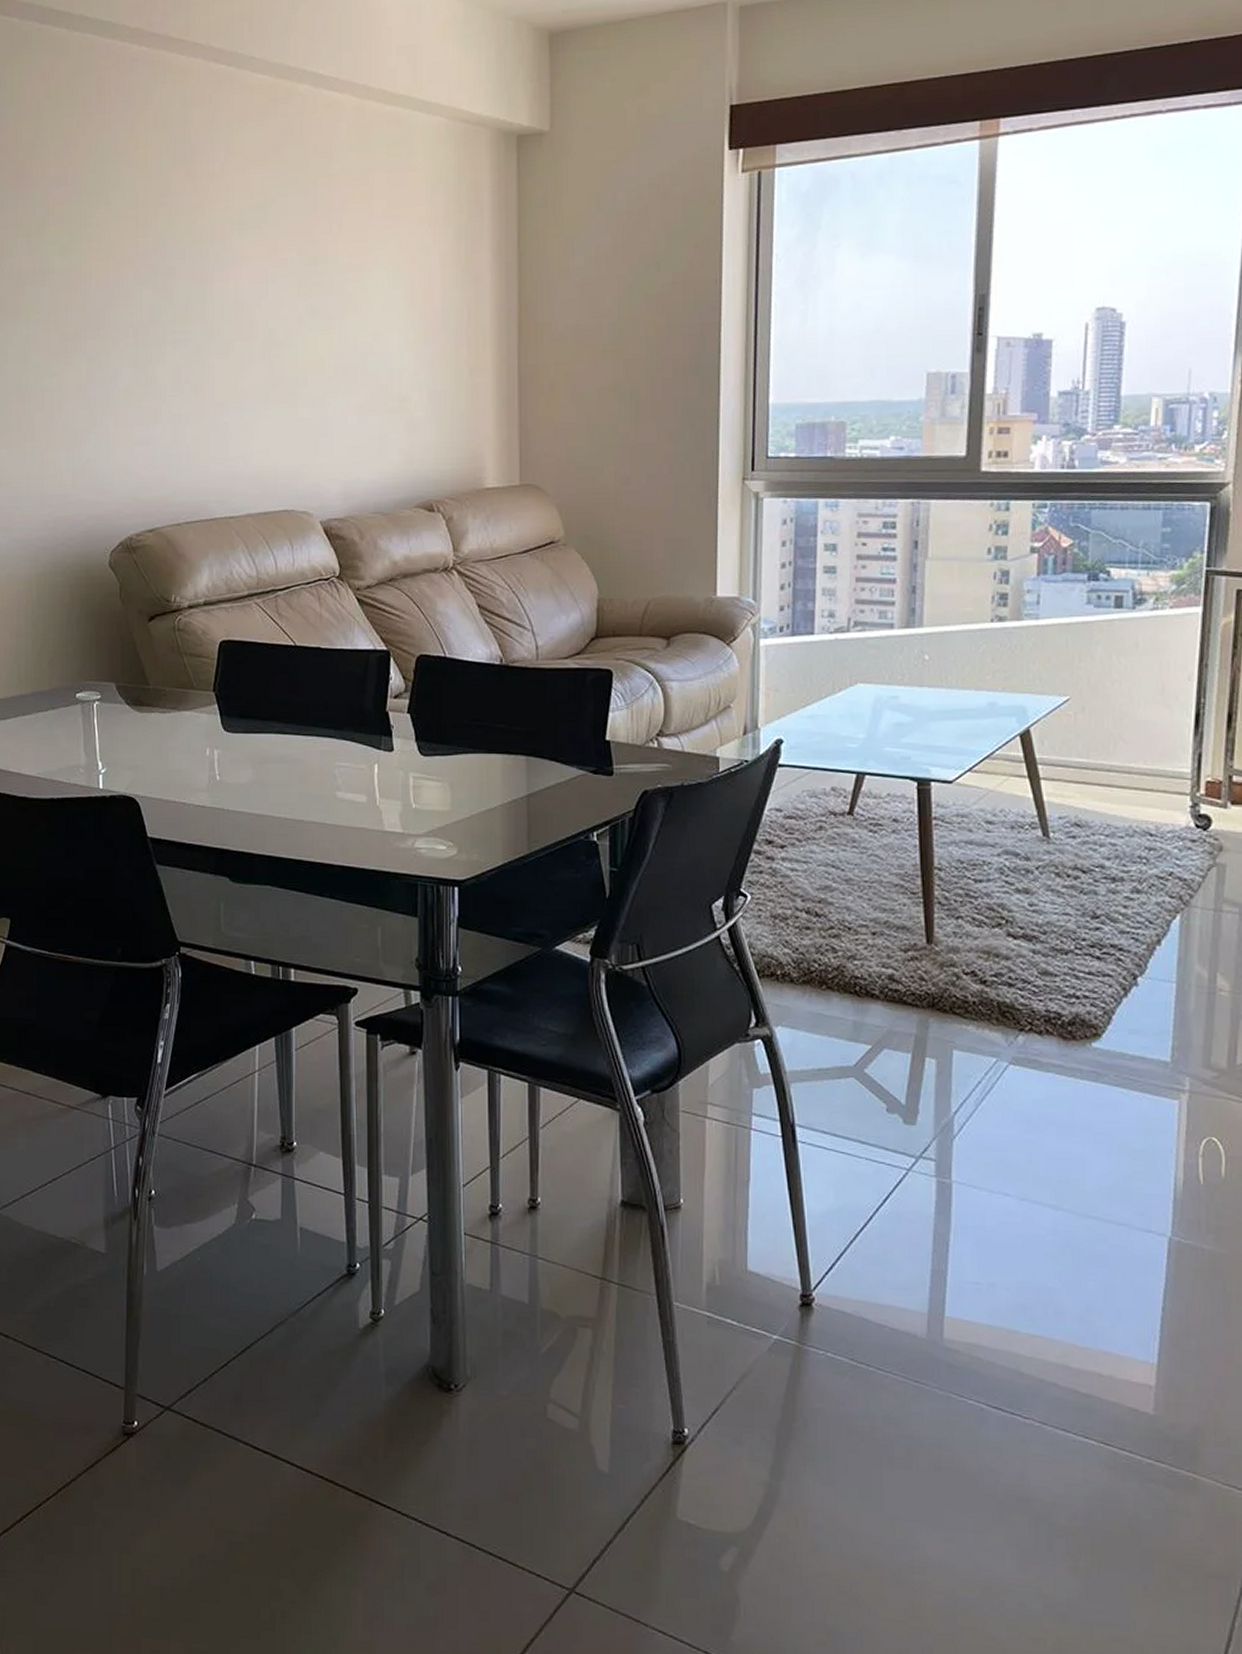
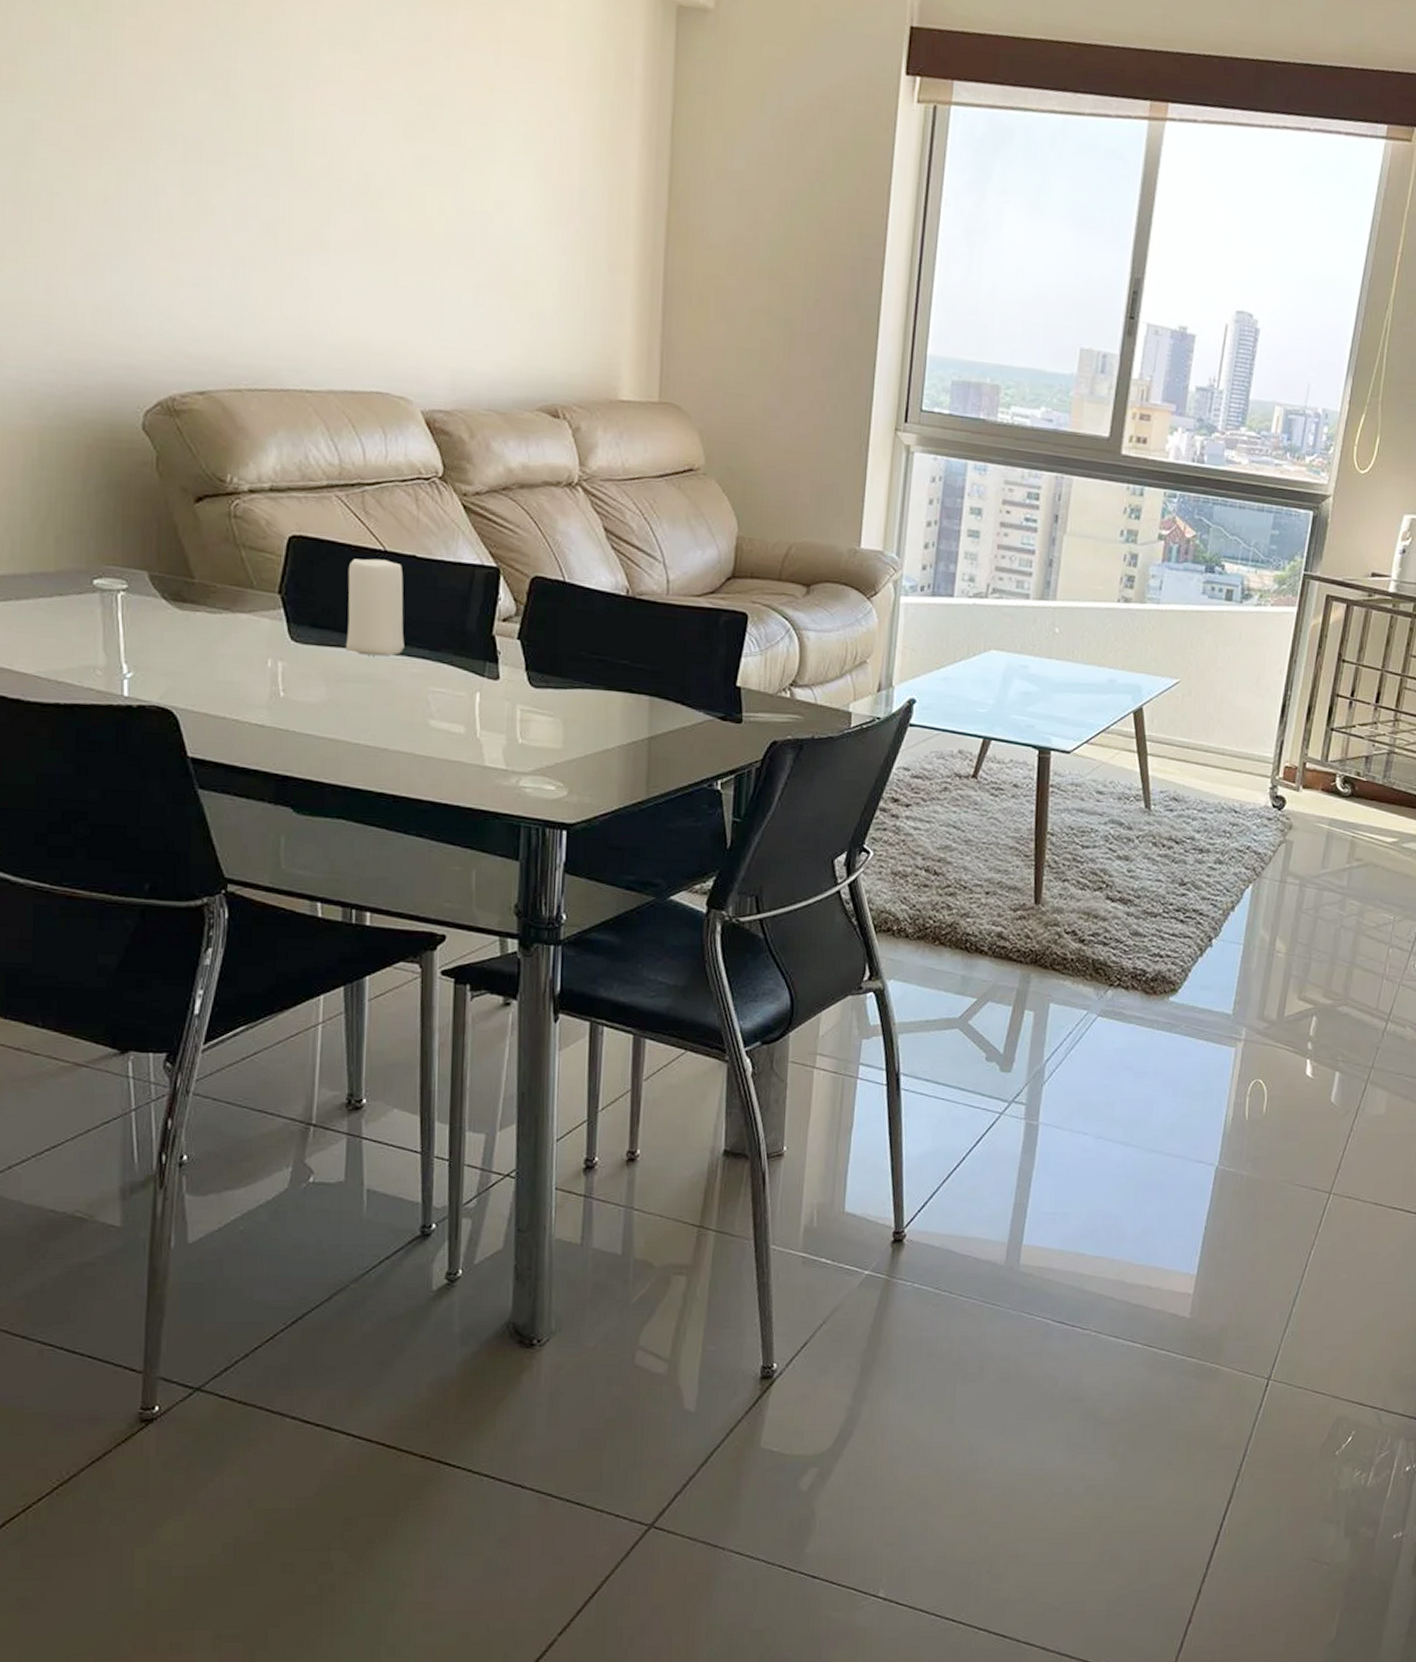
candle: none [266,653,314,738] -> present [345,558,405,656]

